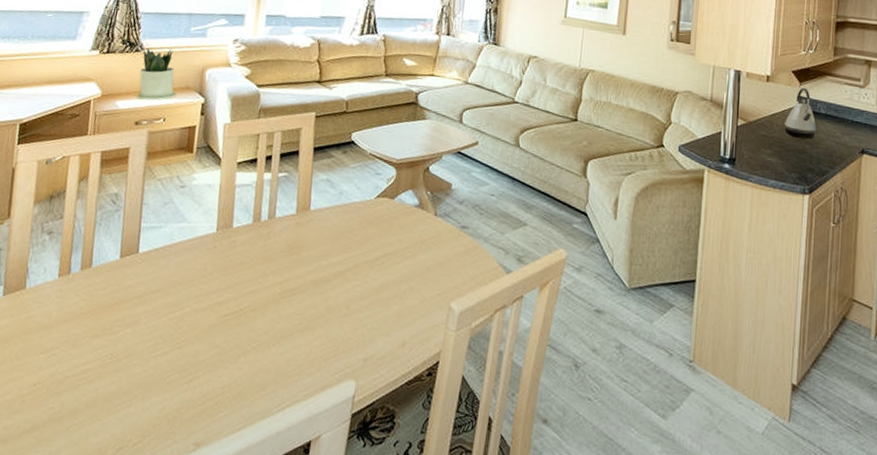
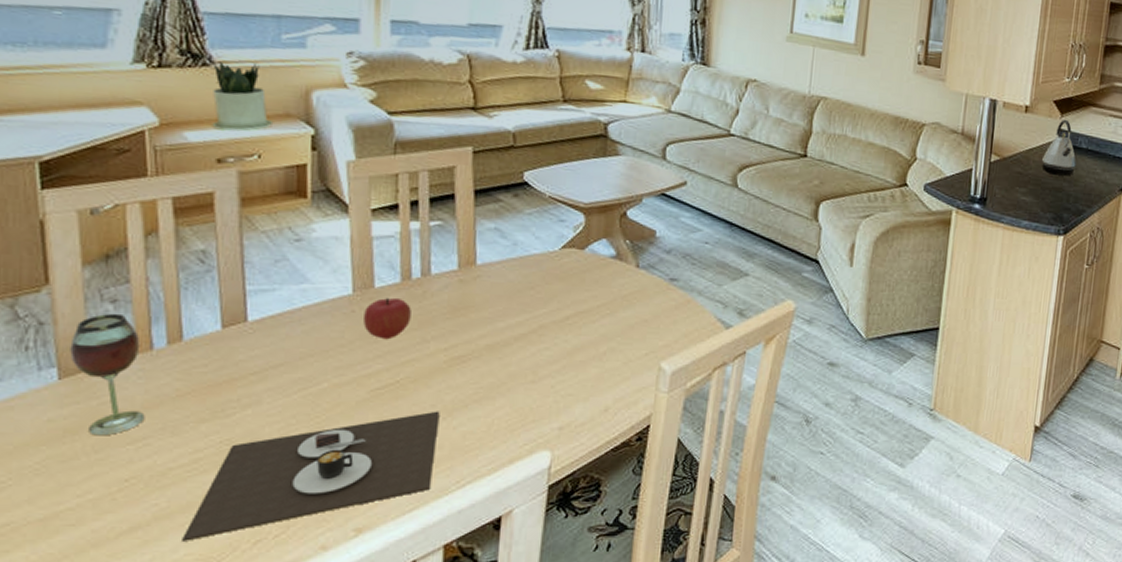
wineglass: none [14,242,63,345] -> present [70,313,145,436]
place setting: none [66,337,271,444] -> present [182,411,440,541]
fruit: none [221,235,258,273] -> present [363,297,411,340]

